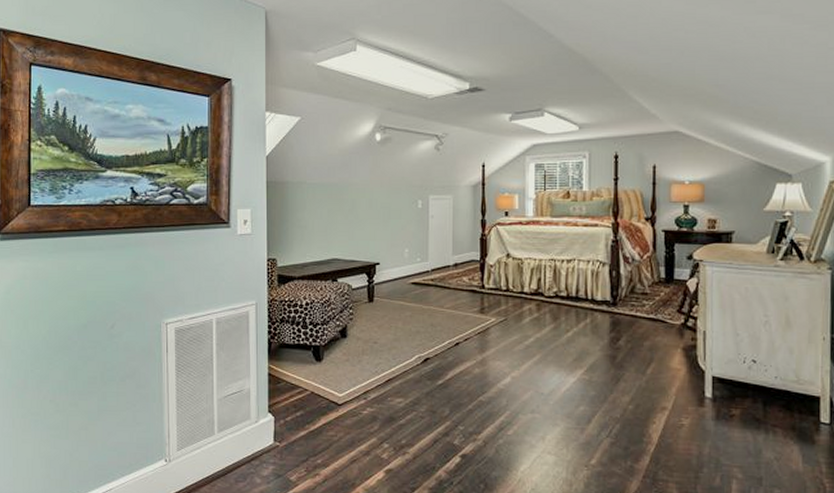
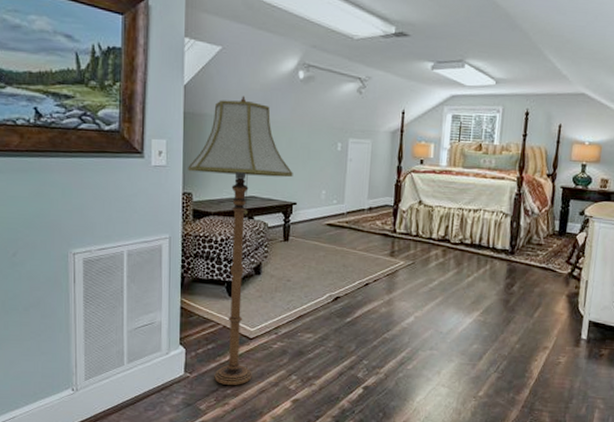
floor lamp: none [272,161,375,454] -> present [188,96,293,385]

